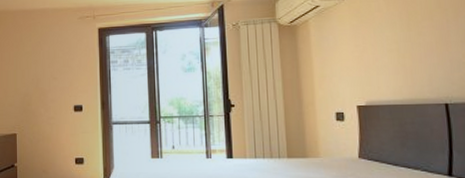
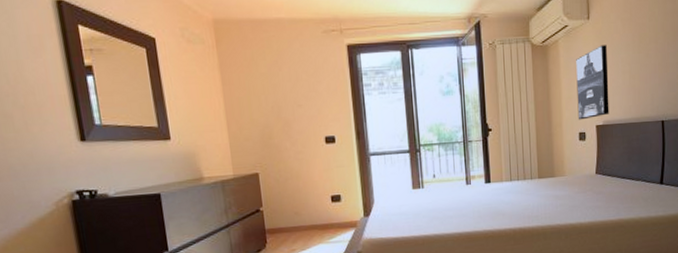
wall art: none [330,24,373,99] -> present [576,45,609,120]

